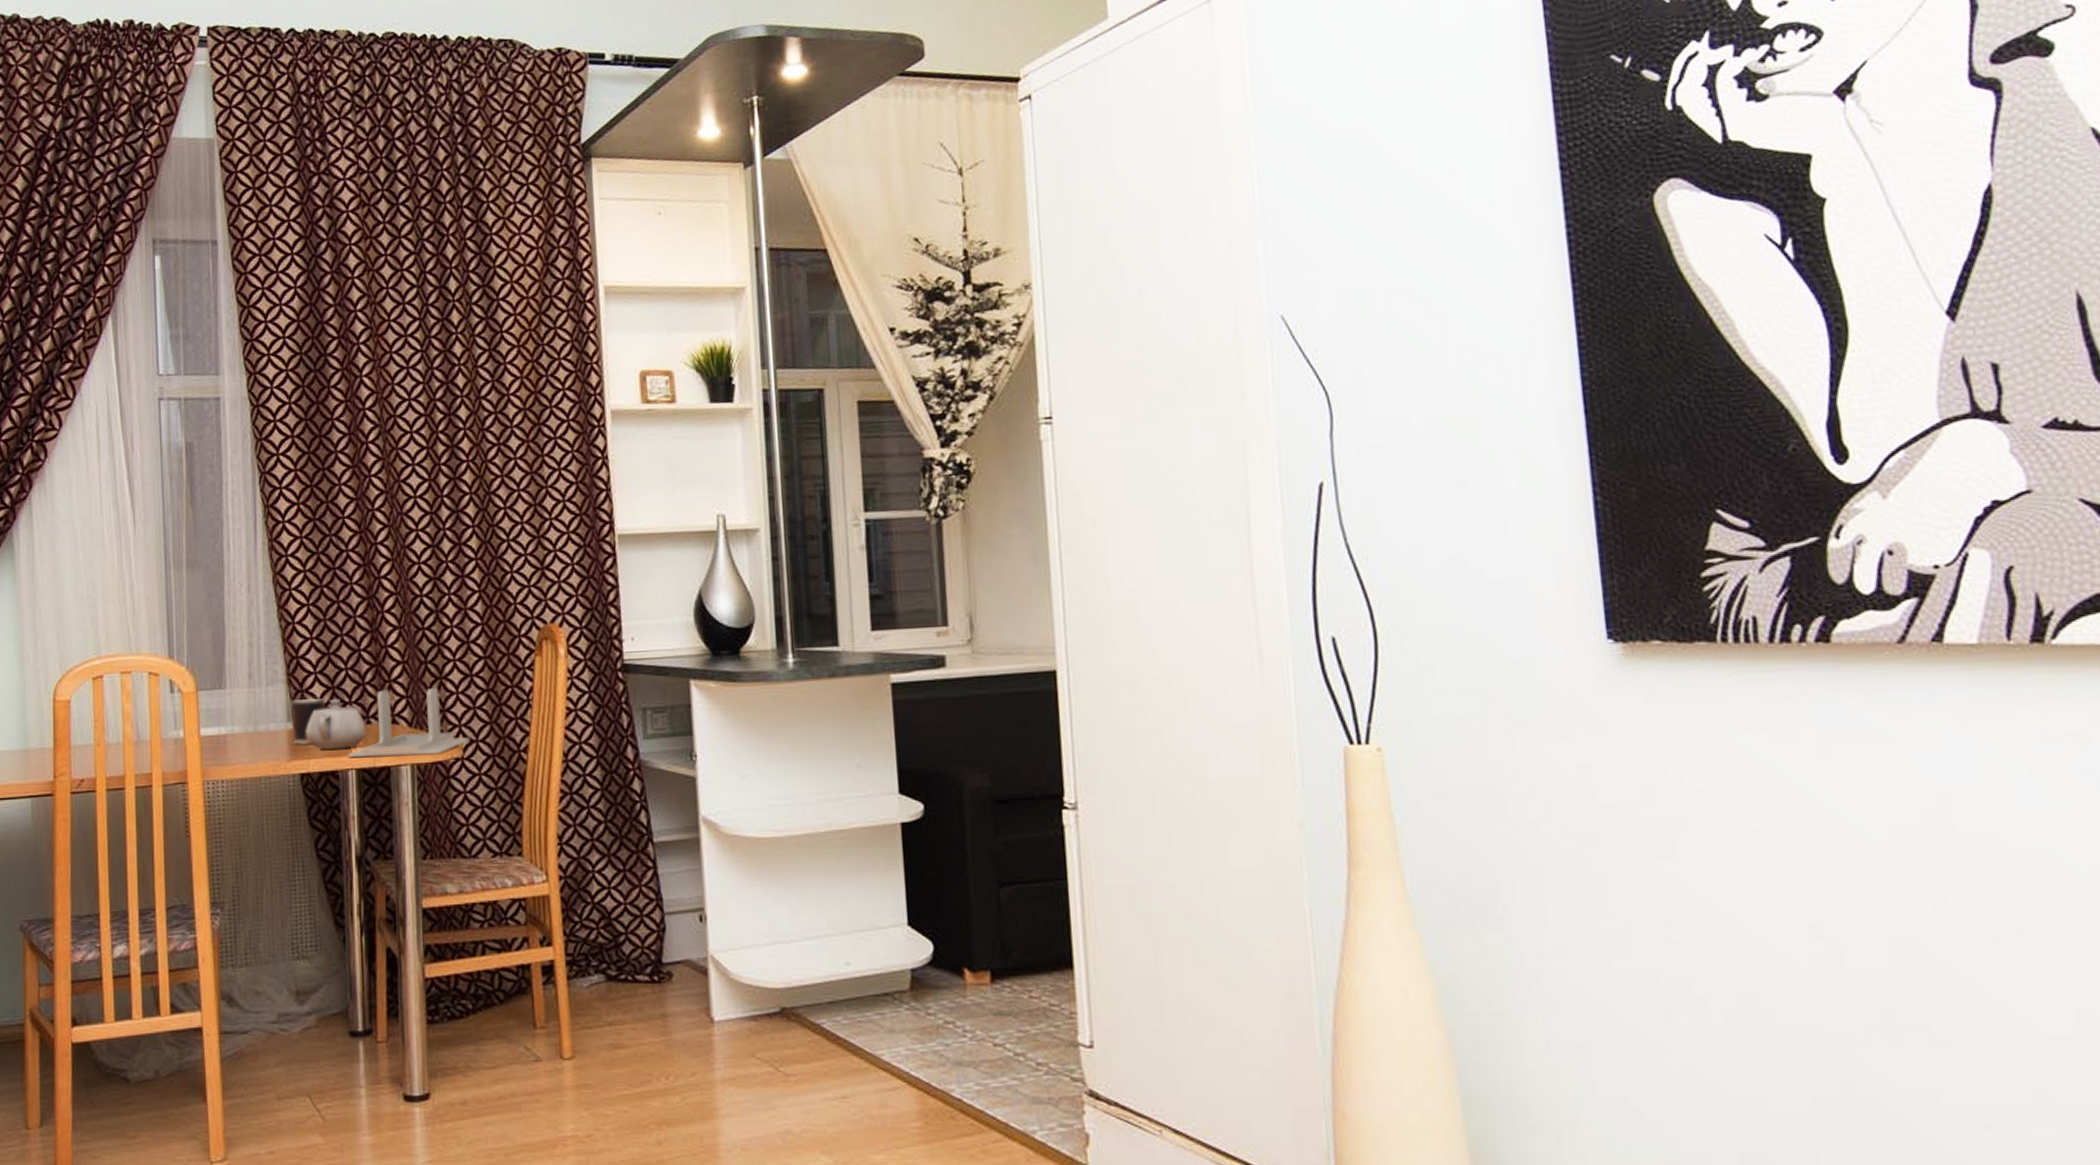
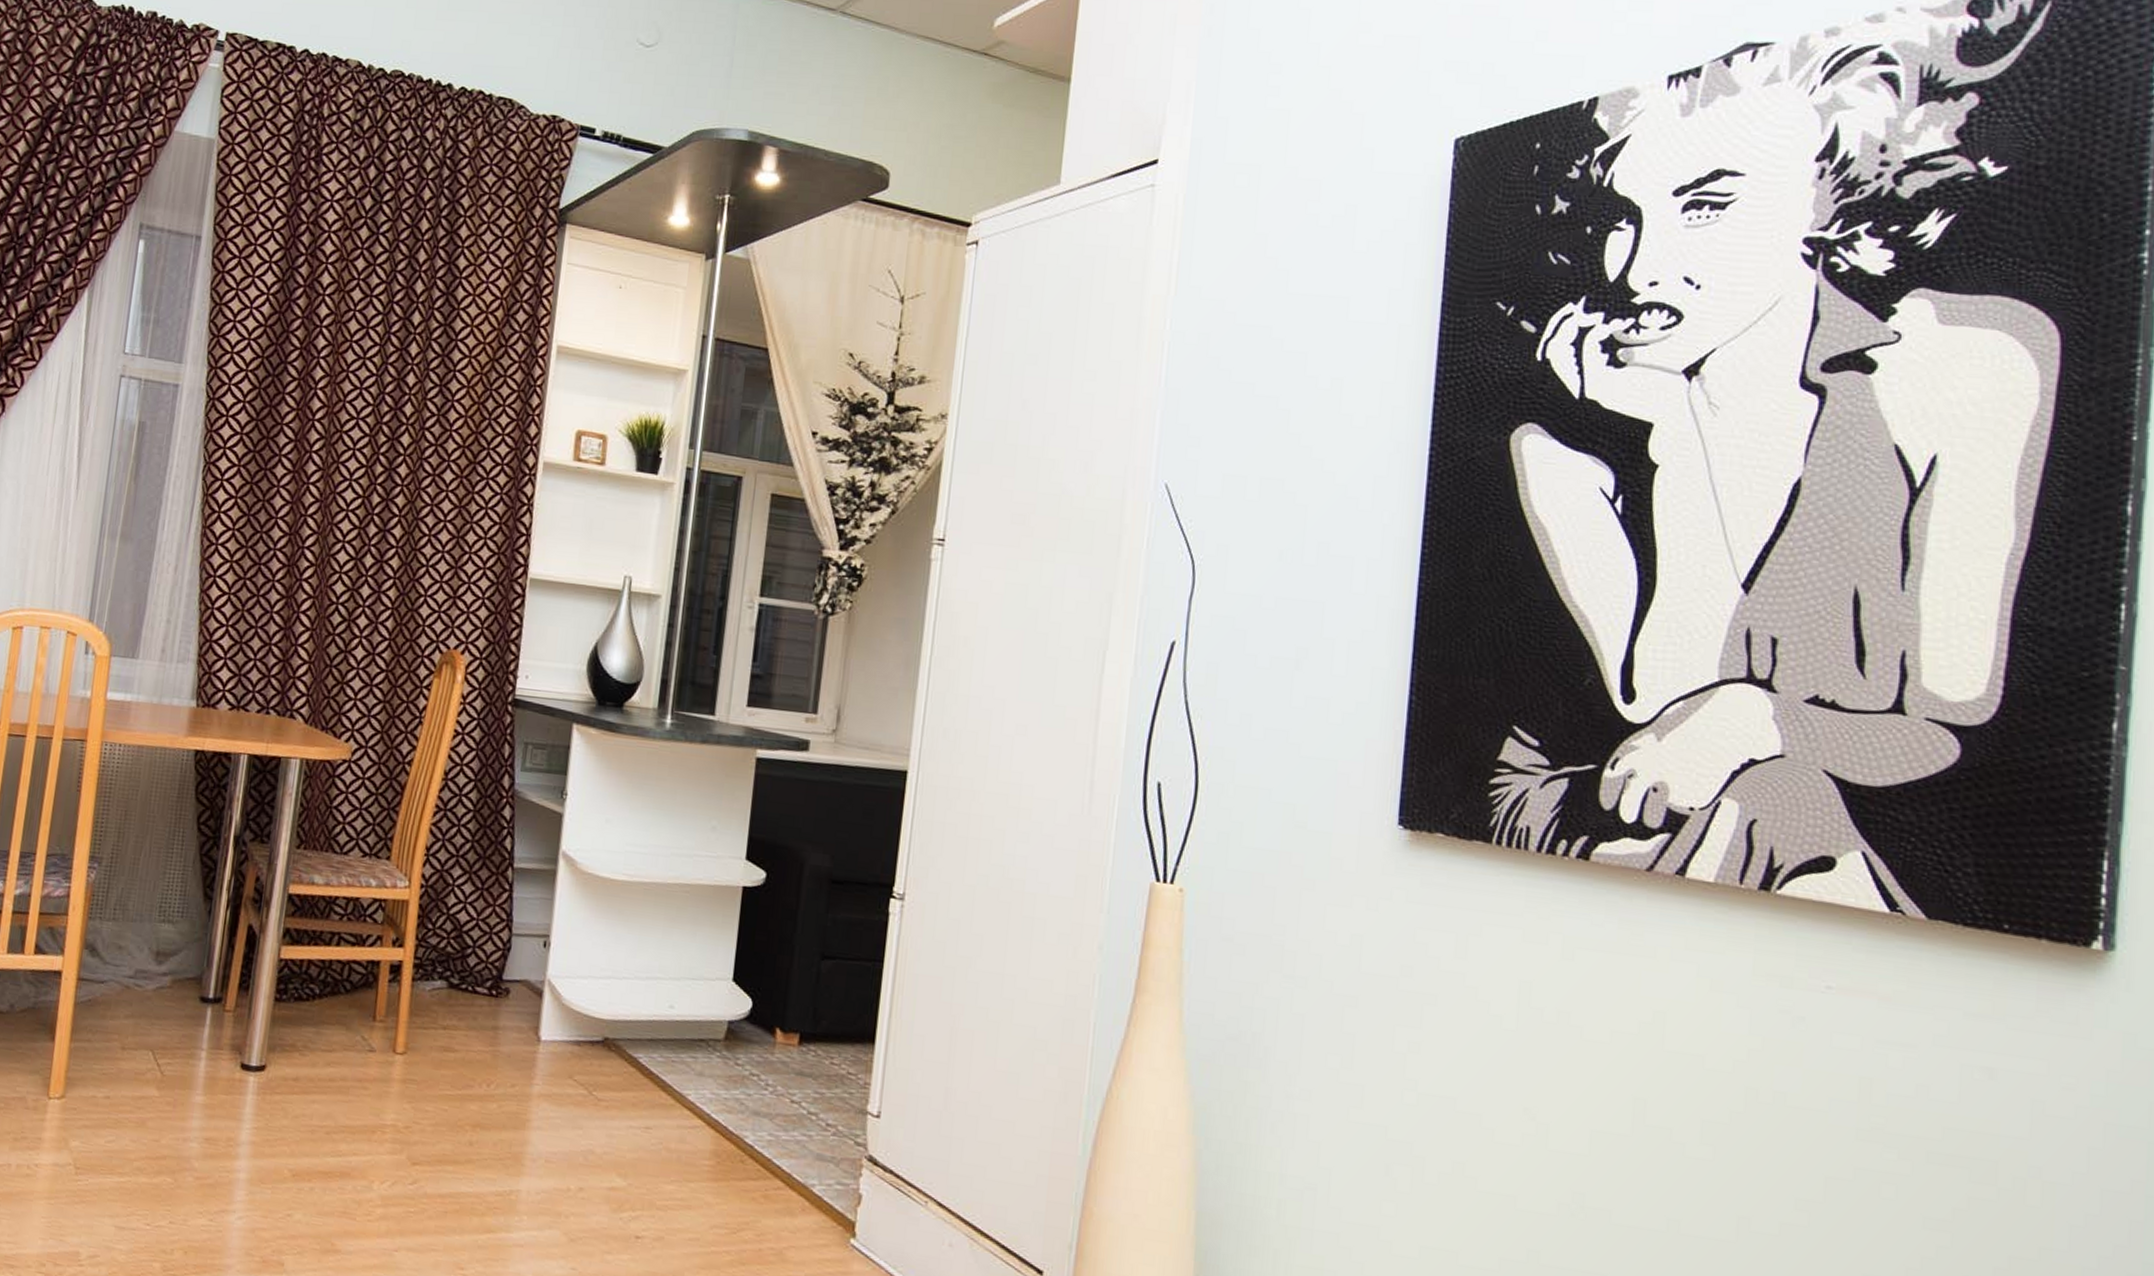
mug: present [290,697,330,746] -> none [194,680,233,725]
teapot: present [306,699,367,749] -> none [206,685,265,734]
napkin holder: present [347,687,470,757] -> none [242,684,360,754]

